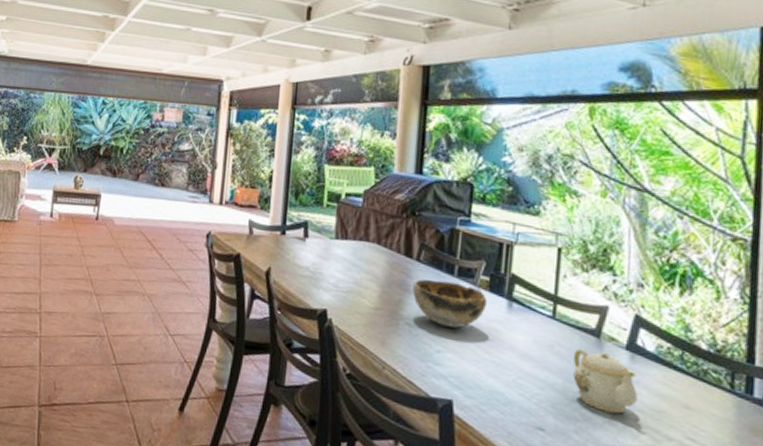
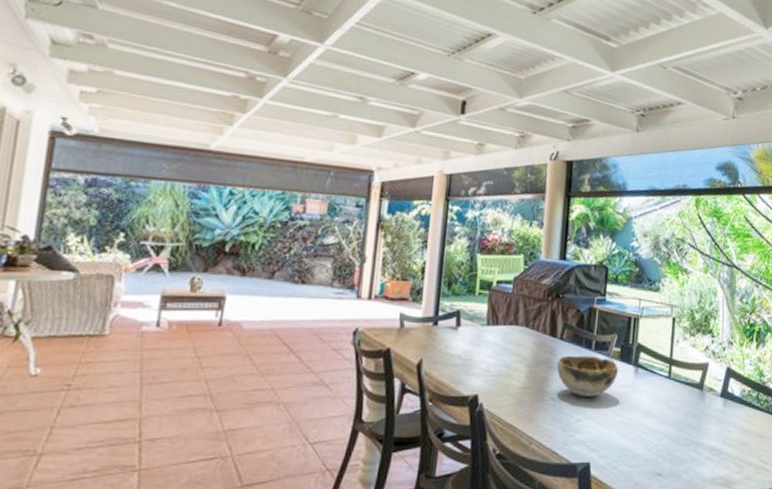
teapot: present [572,348,638,414] -> none [683,401,728,451]

